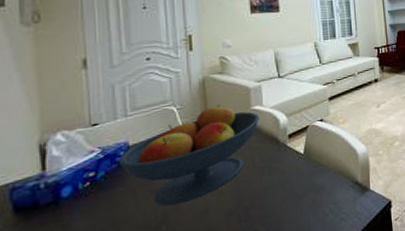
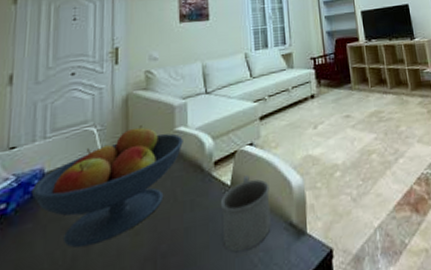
mug: none [294,145,340,206] -> present [220,175,271,253]

